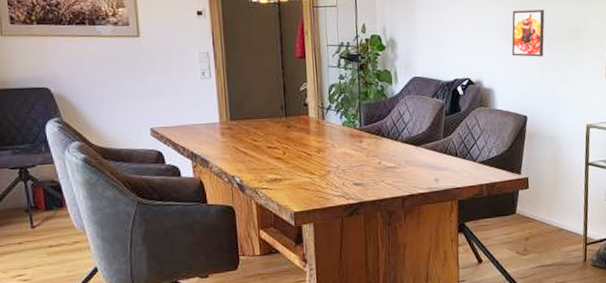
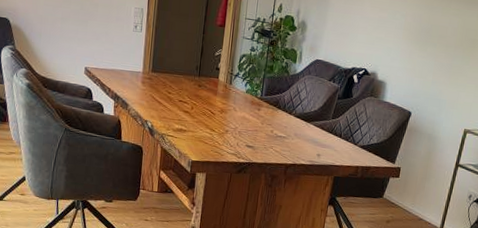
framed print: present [511,10,545,57] -> none [409,12,449,60]

